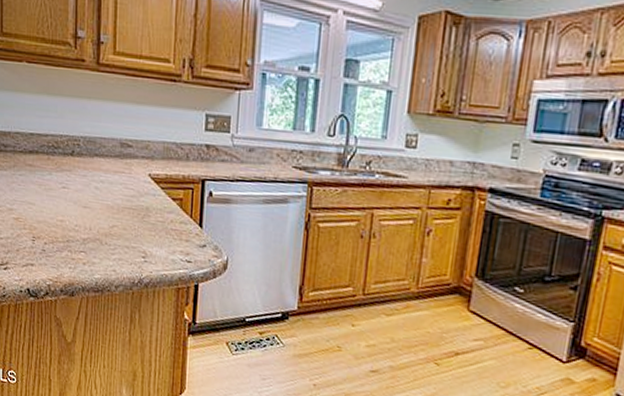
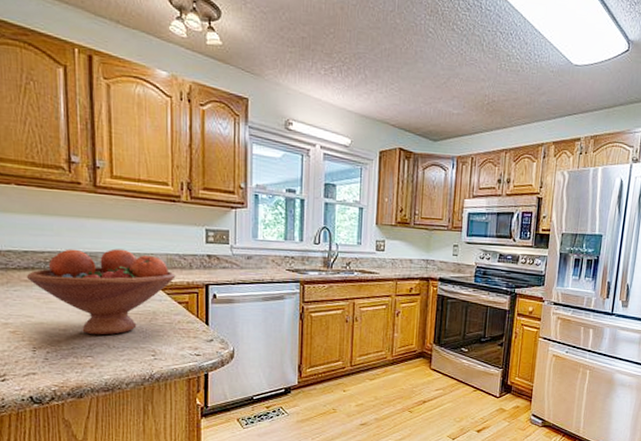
fruit bowl: none [30,132,171,230] -> present [26,249,176,336]

